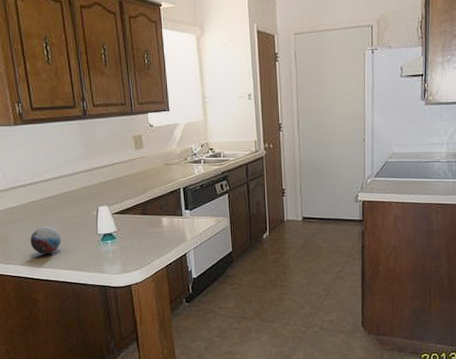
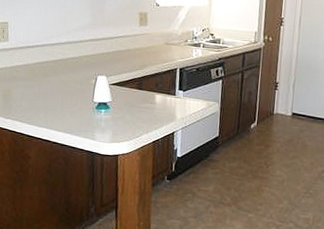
decorative orb: present [30,225,62,254] -> none [30,87,60,114]

